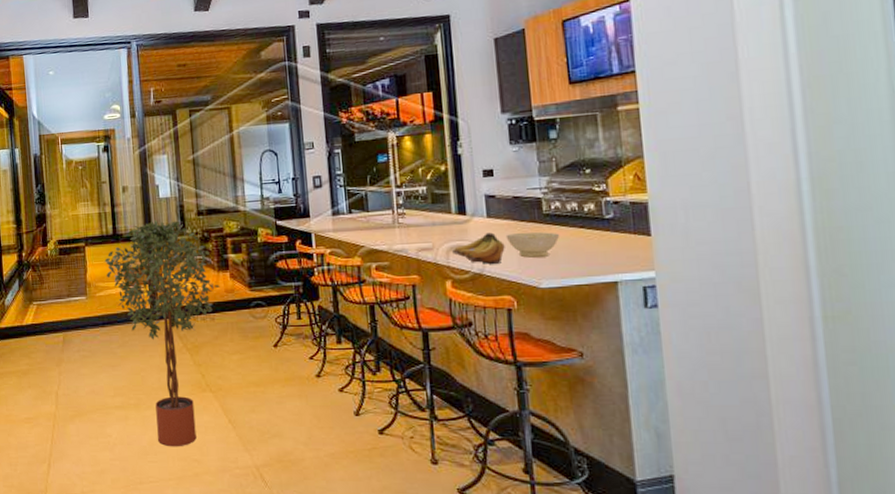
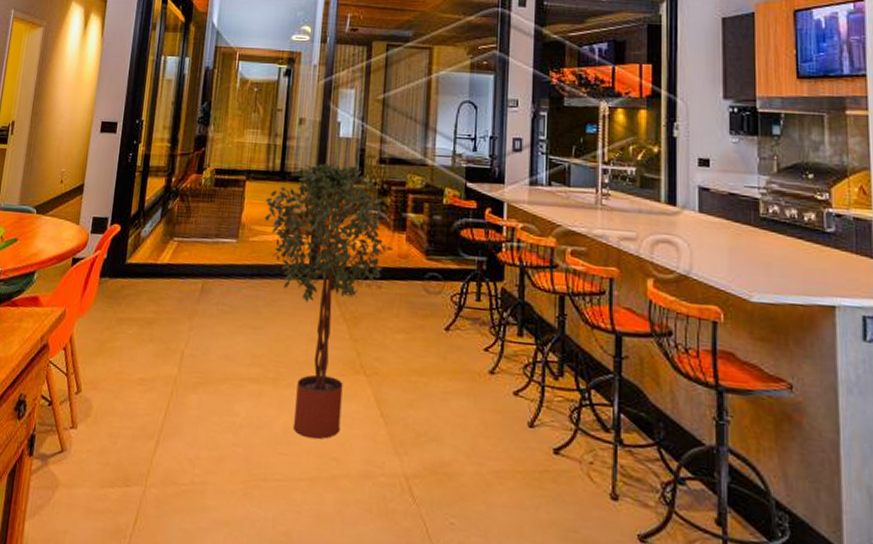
fruit: present [452,232,505,264] -> none [658,229,716,267]
bowl: present [505,232,560,258] -> none [717,235,777,266]

